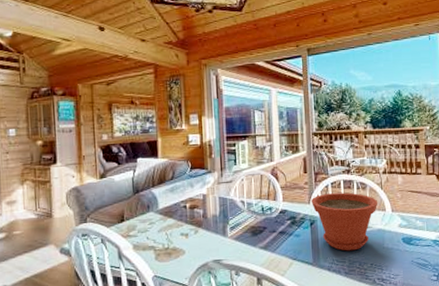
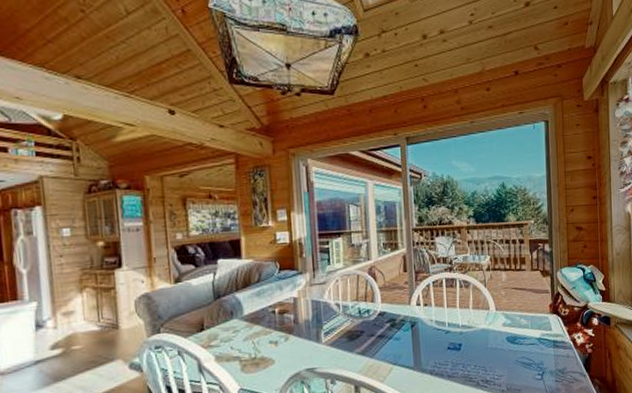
plant pot: present [310,192,377,251] -> none [411,291,481,353]

